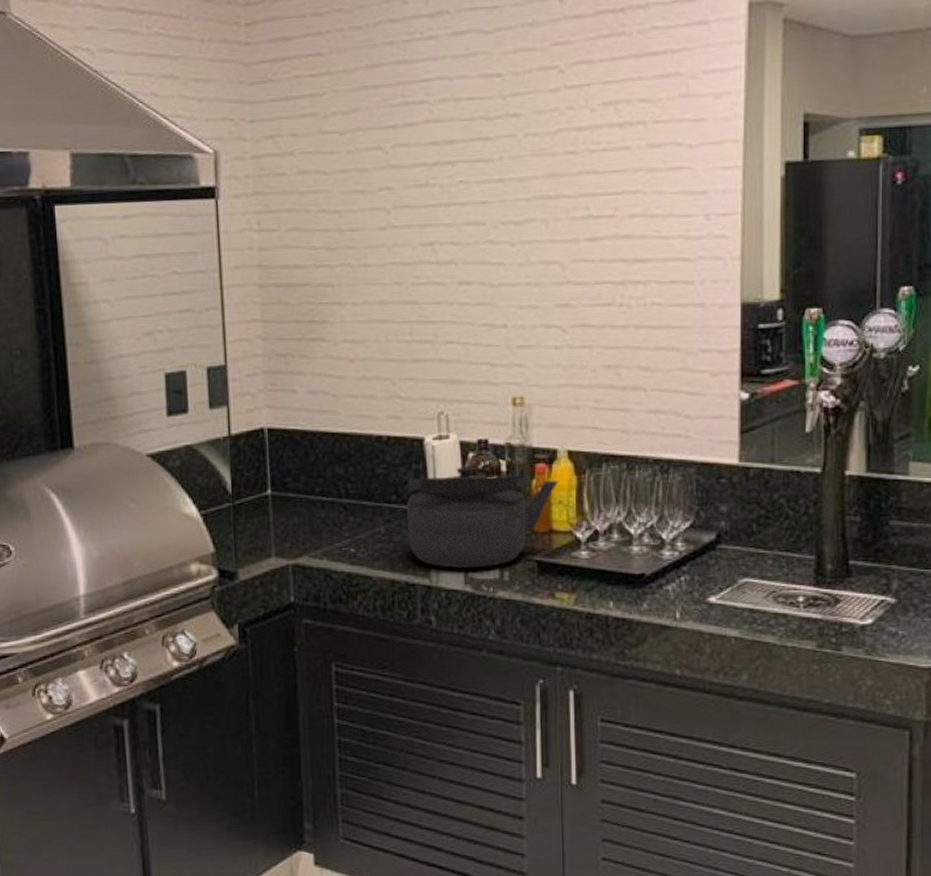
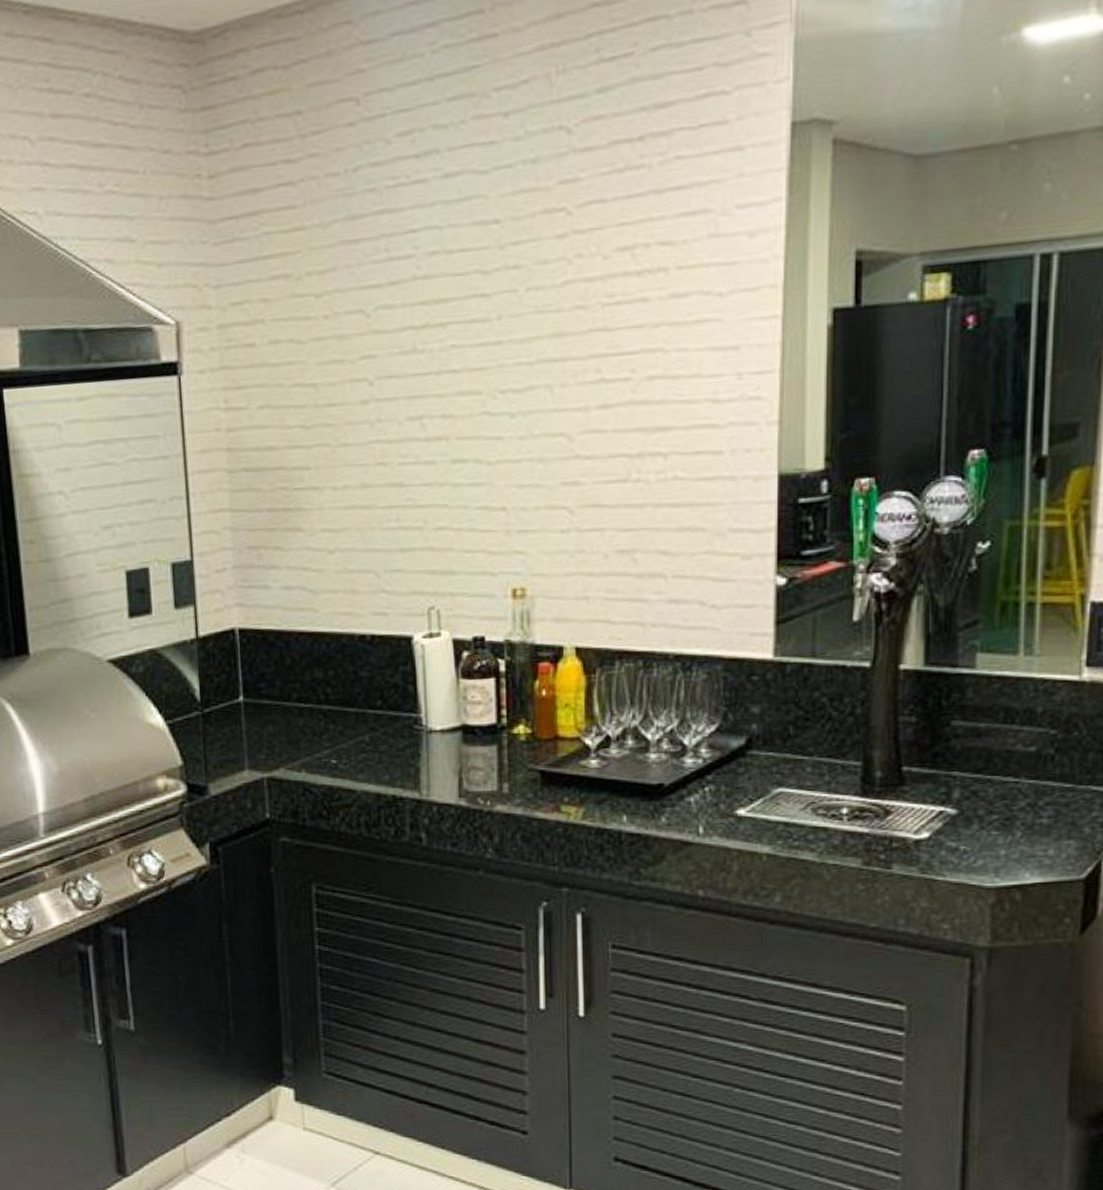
kettle: present [407,466,559,569] -> none [393,667,566,781]

